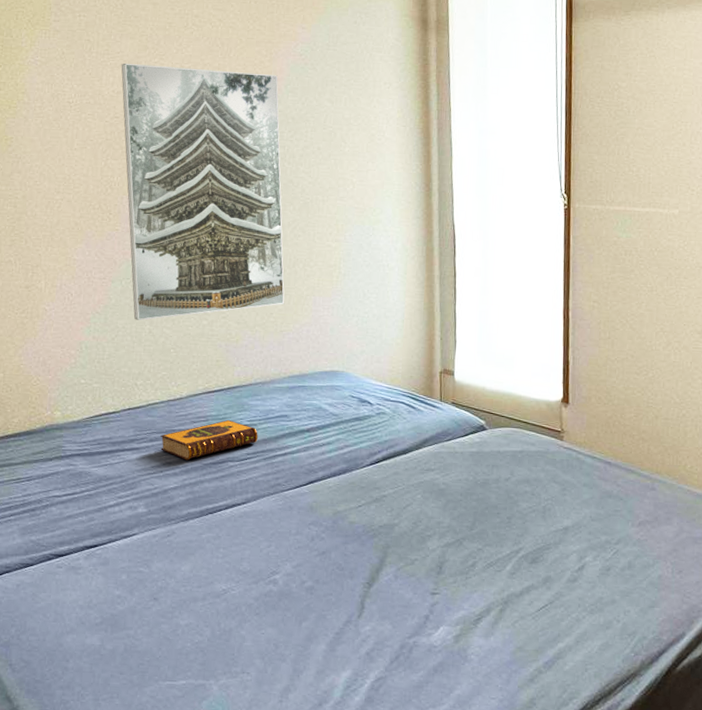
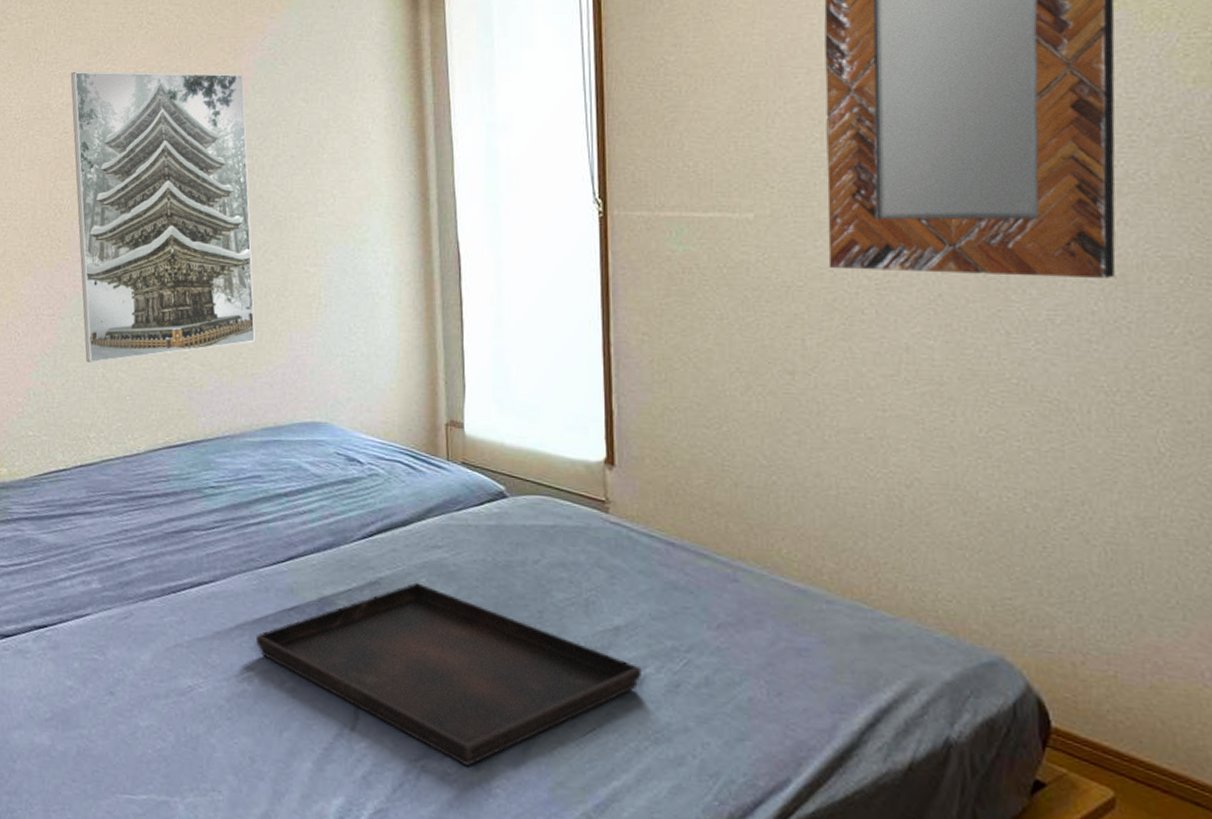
hardback book: present [160,419,258,461] -> none [116,479,227,528]
serving tray: none [280,499,584,640] -> present [255,583,643,767]

